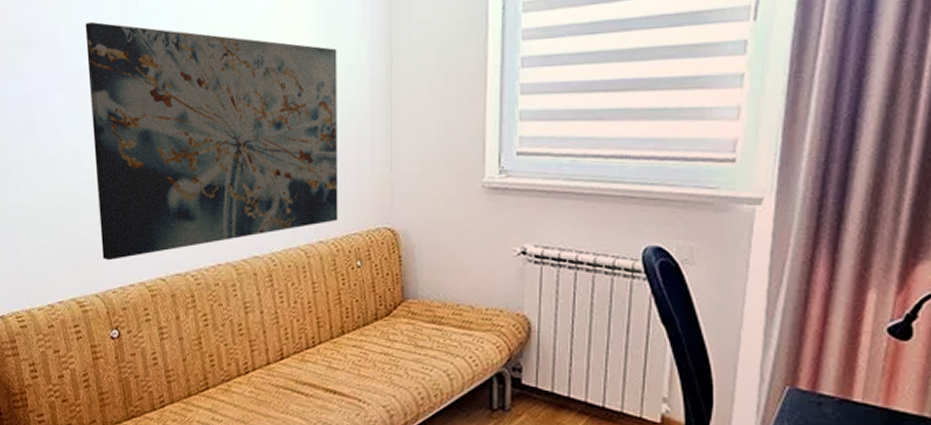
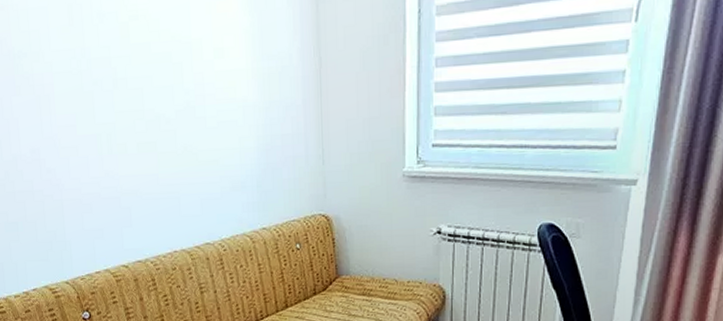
wall art: present [85,21,338,261] -> none [34,28,279,252]

